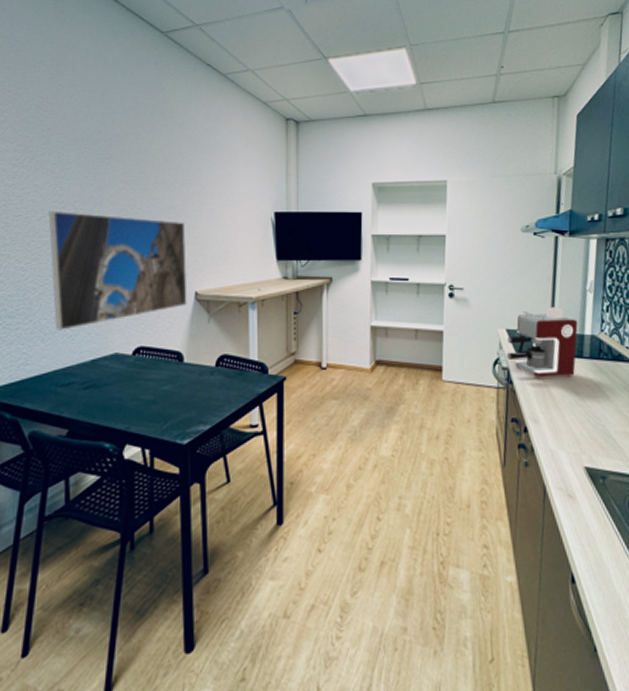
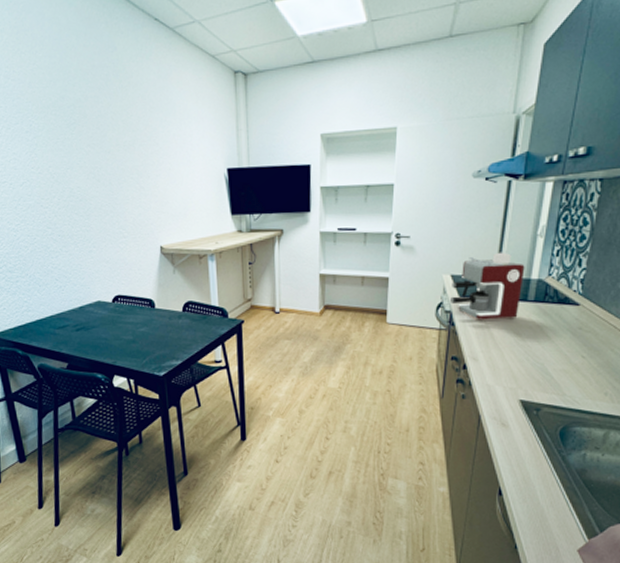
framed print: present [48,210,187,331] -> none [29,176,154,283]

